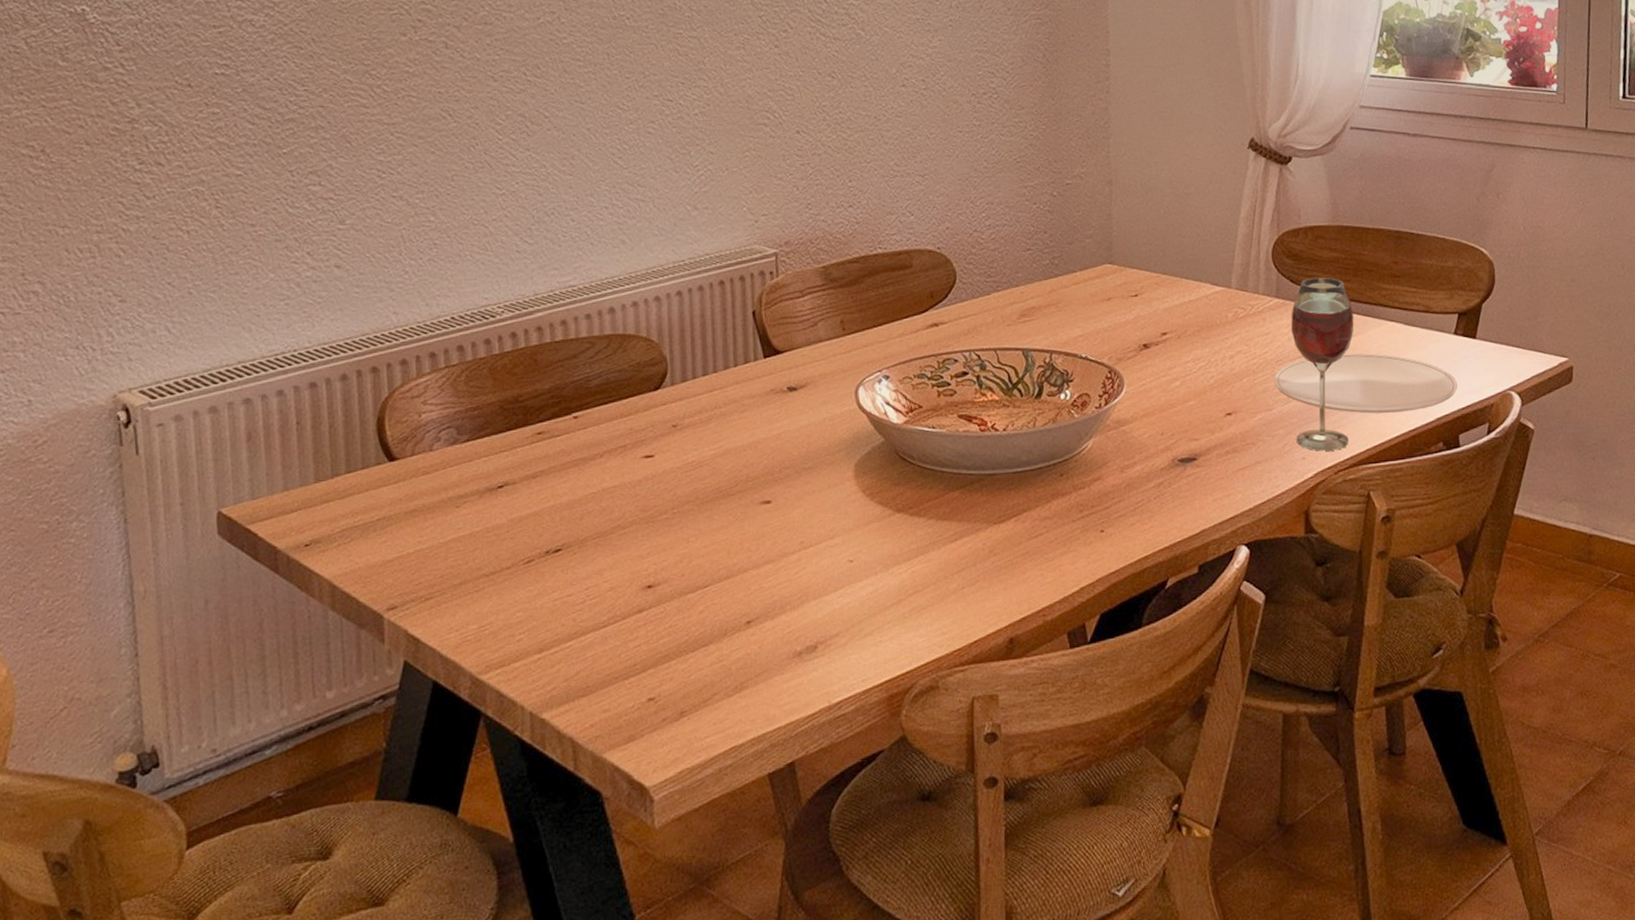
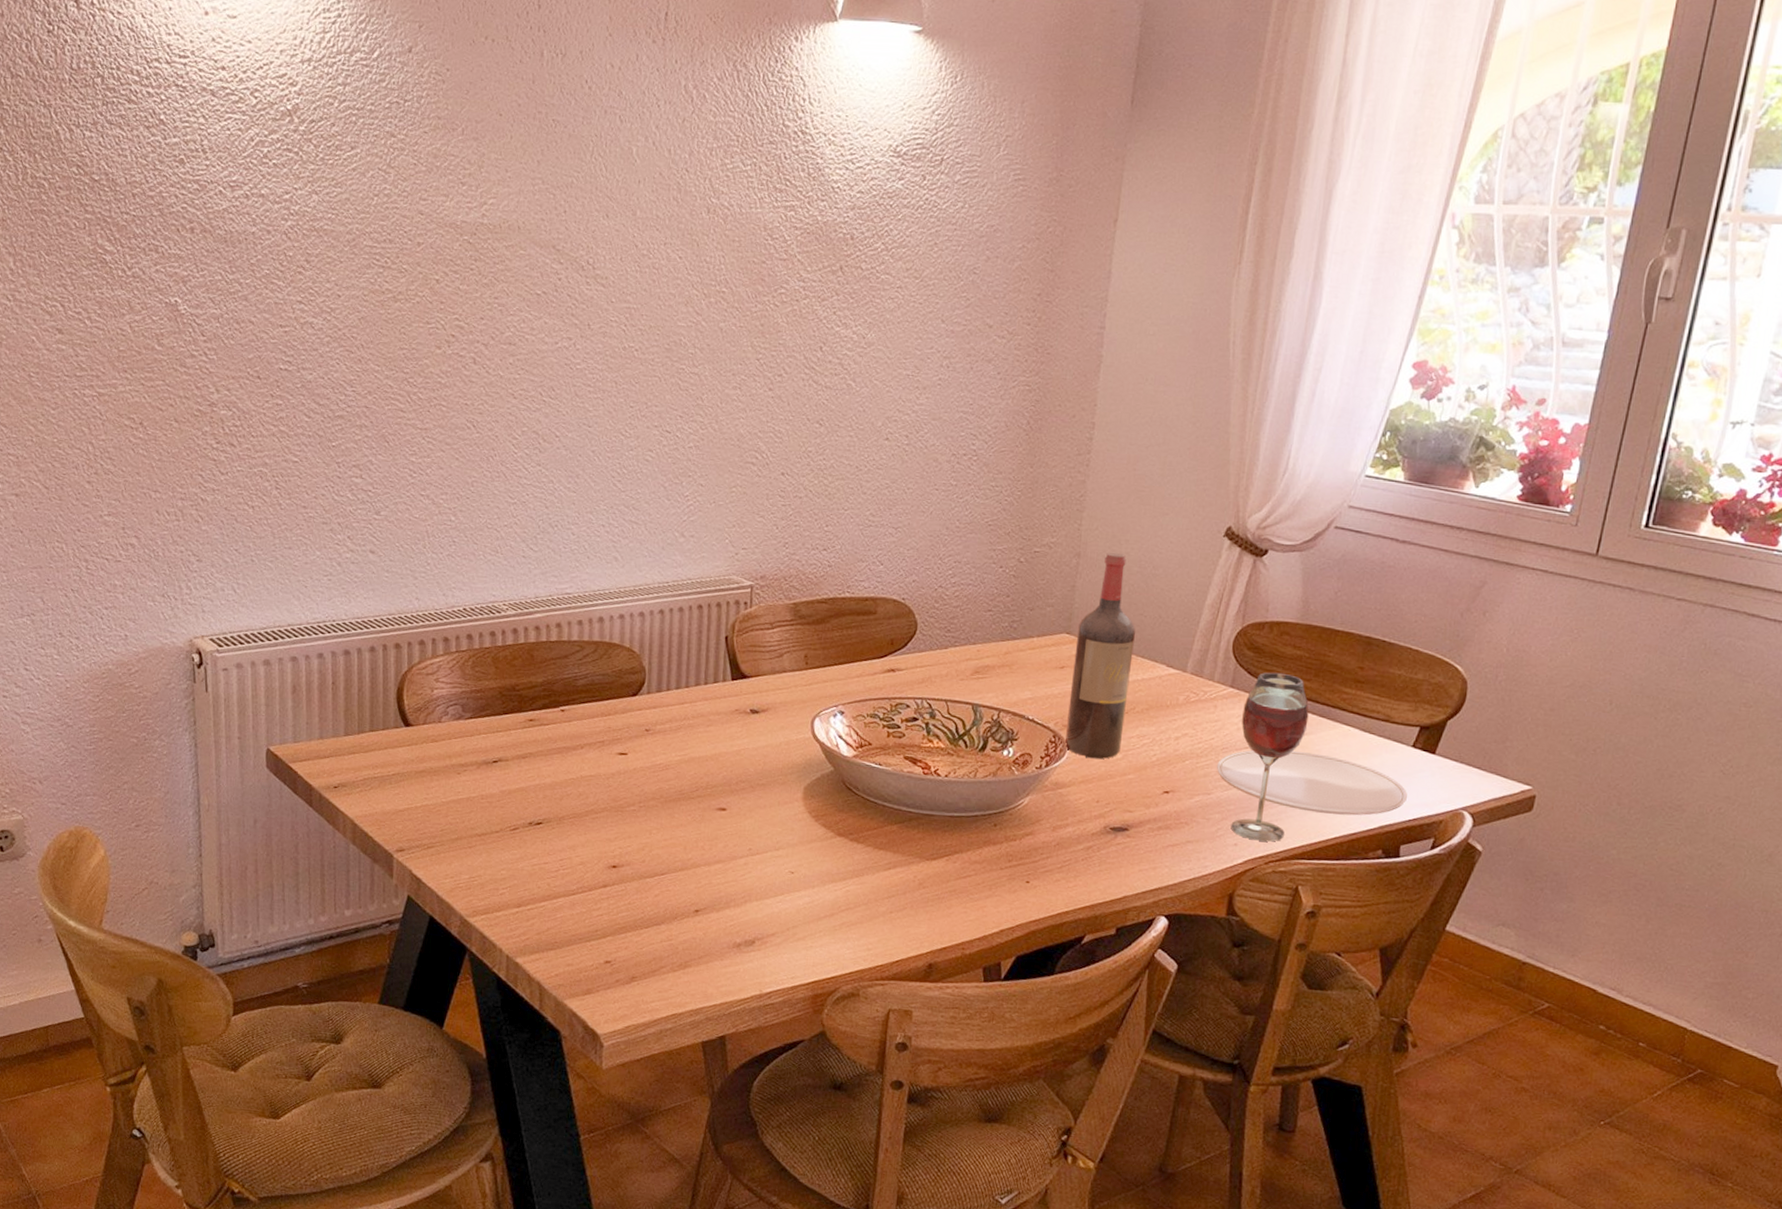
wine bottle: none [1119,175,1178,389] -> present [1064,552,1135,759]

